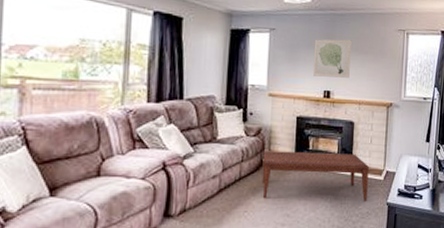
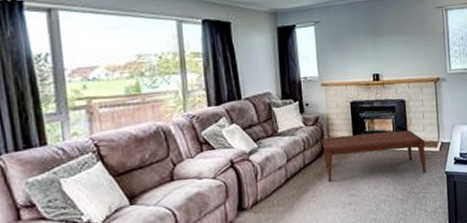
wall art: present [313,39,351,78] -> none [358,23,395,62]

